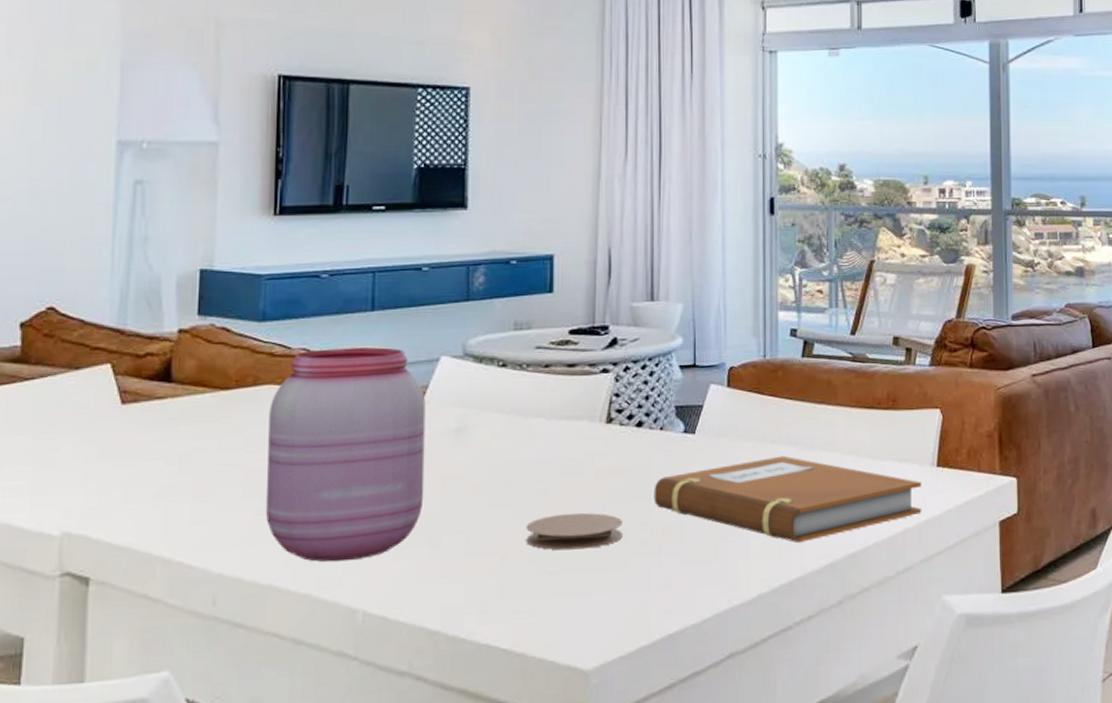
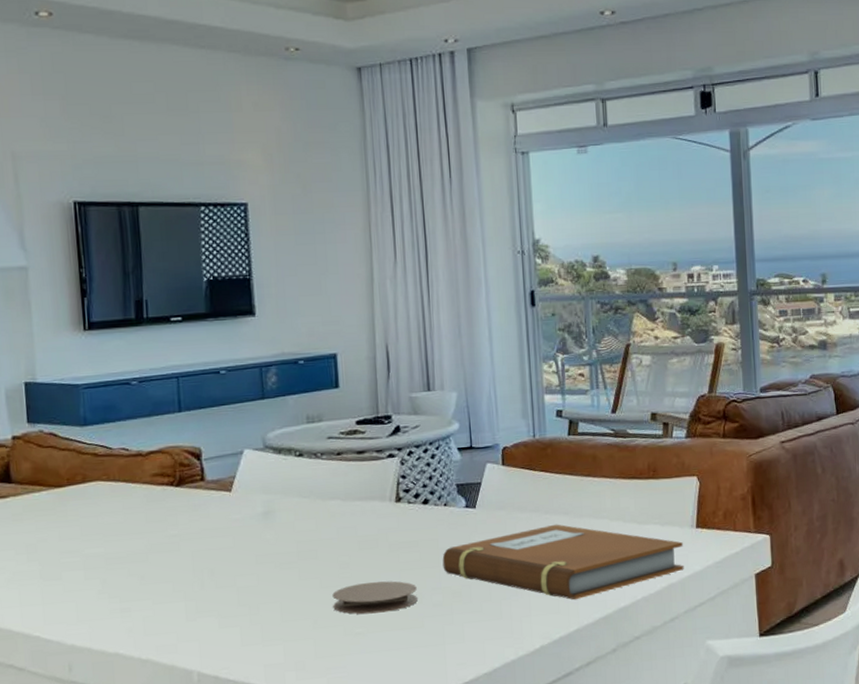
jar: present [265,347,426,562] -> none [98,444,241,632]

